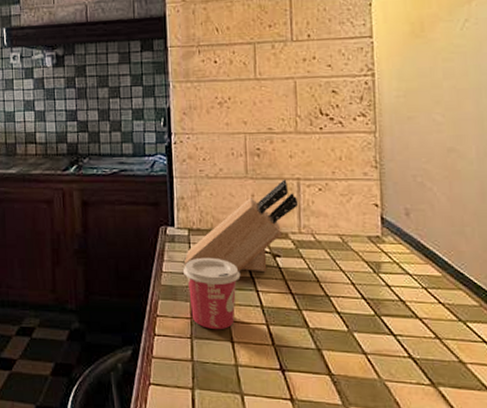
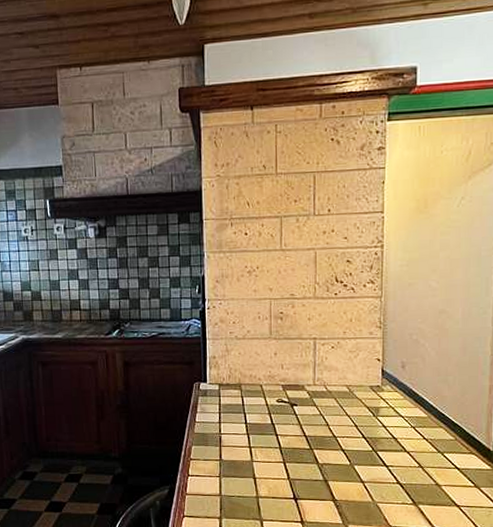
cup: present [182,257,241,330] -> none [213,408,263,469]
knife block: present [184,179,299,272] -> none [215,339,314,420]

